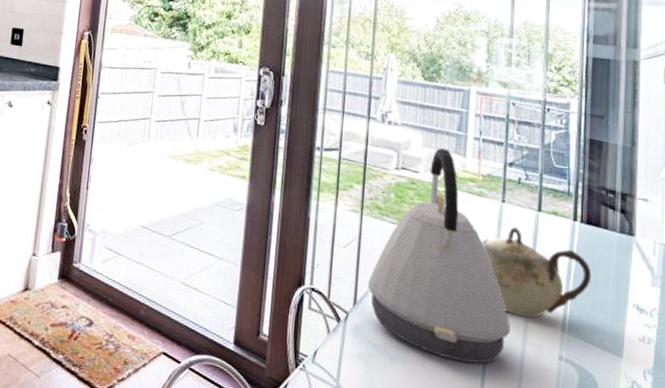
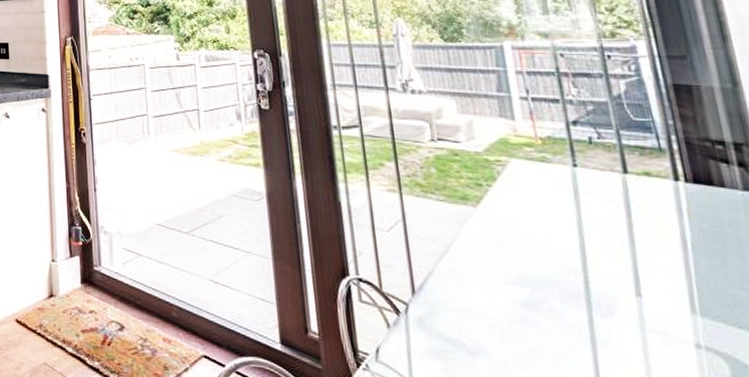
kettle: present [367,148,511,364] -> none [424,113,622,356]
teapot: present [481,226,592,318] -> none [557,193,718,300]

